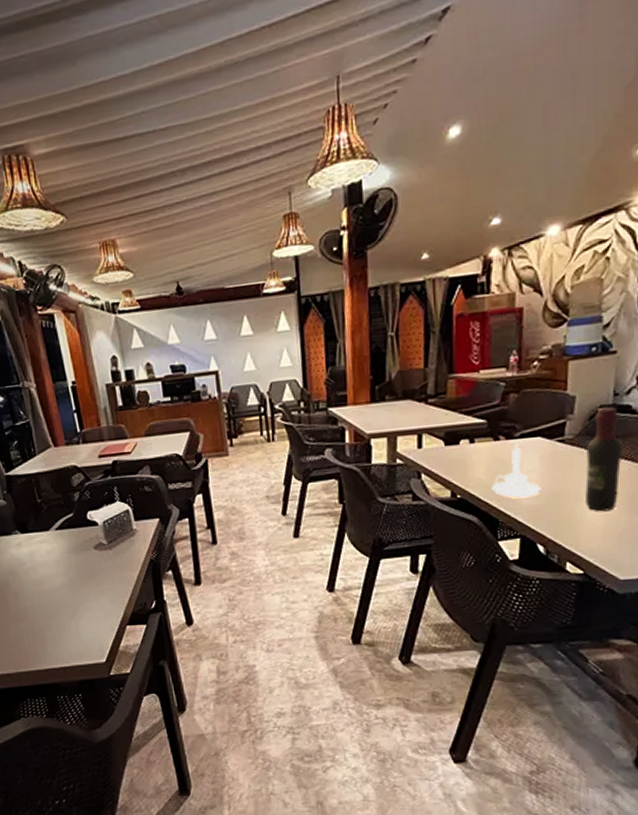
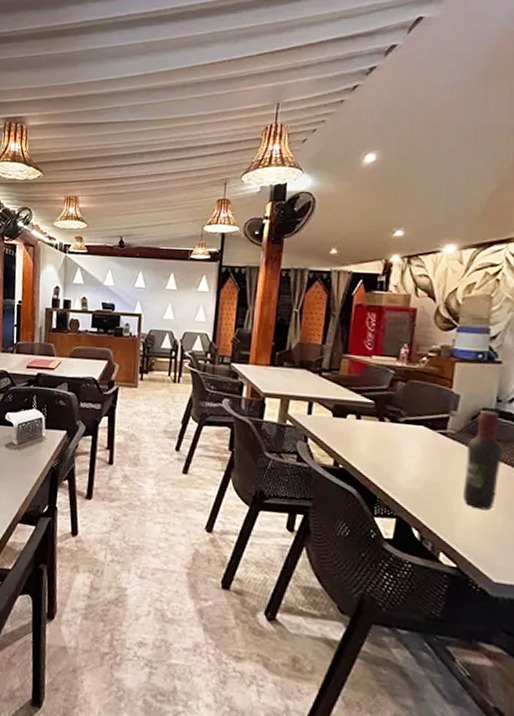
candle holder: present [491,442,541,499] -> none [372,426,421,481]

